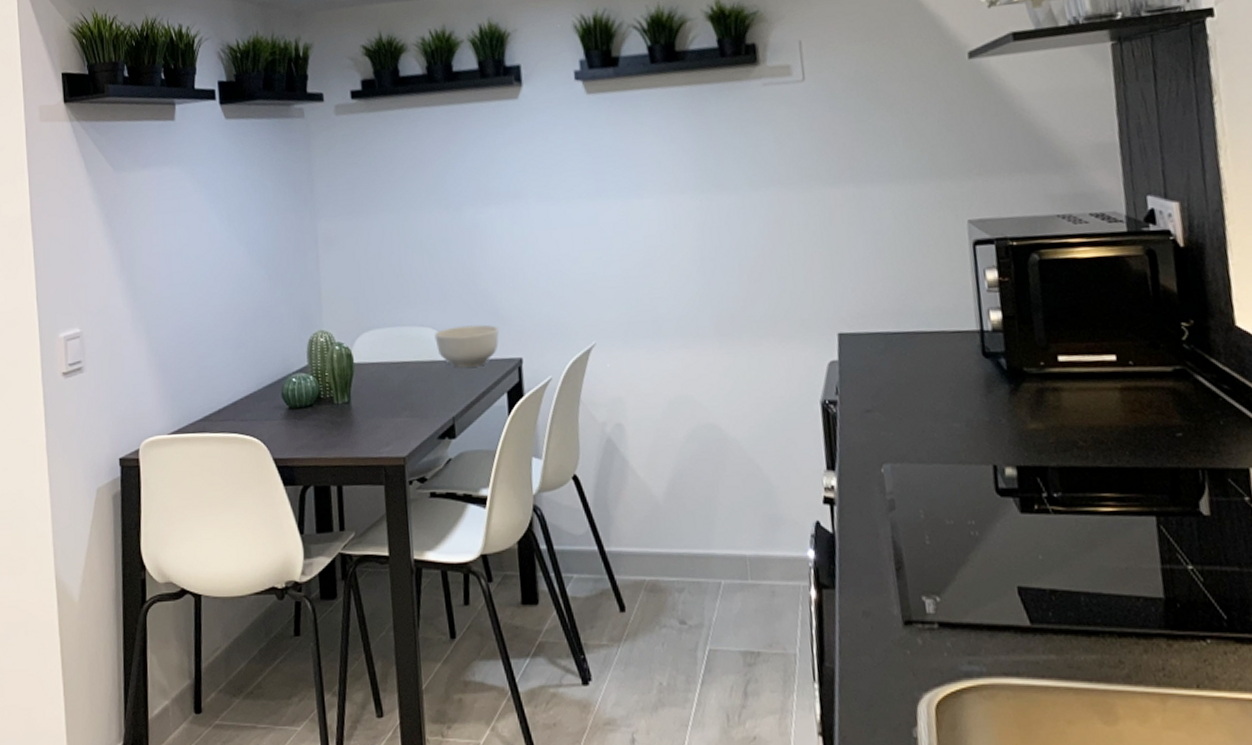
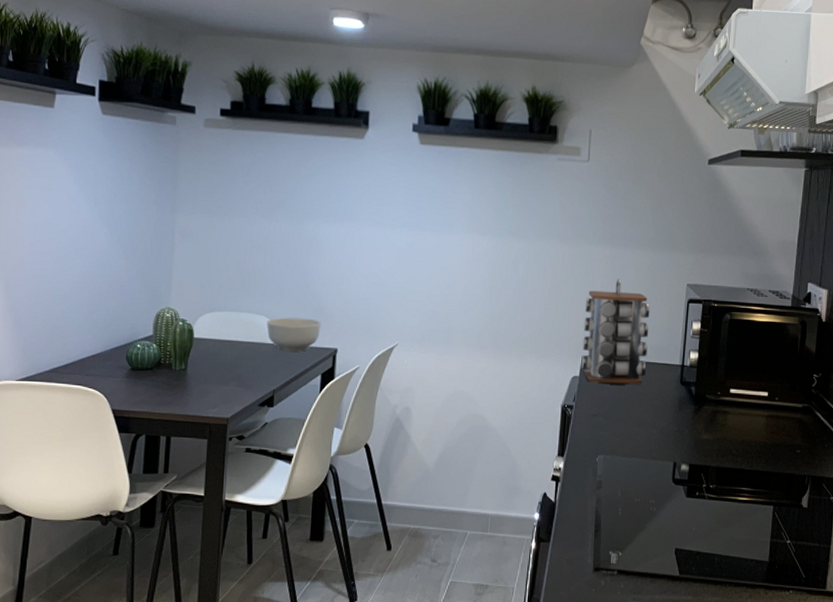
spice rack: none [829,225,932,368] -> present [581,278,650,385]

